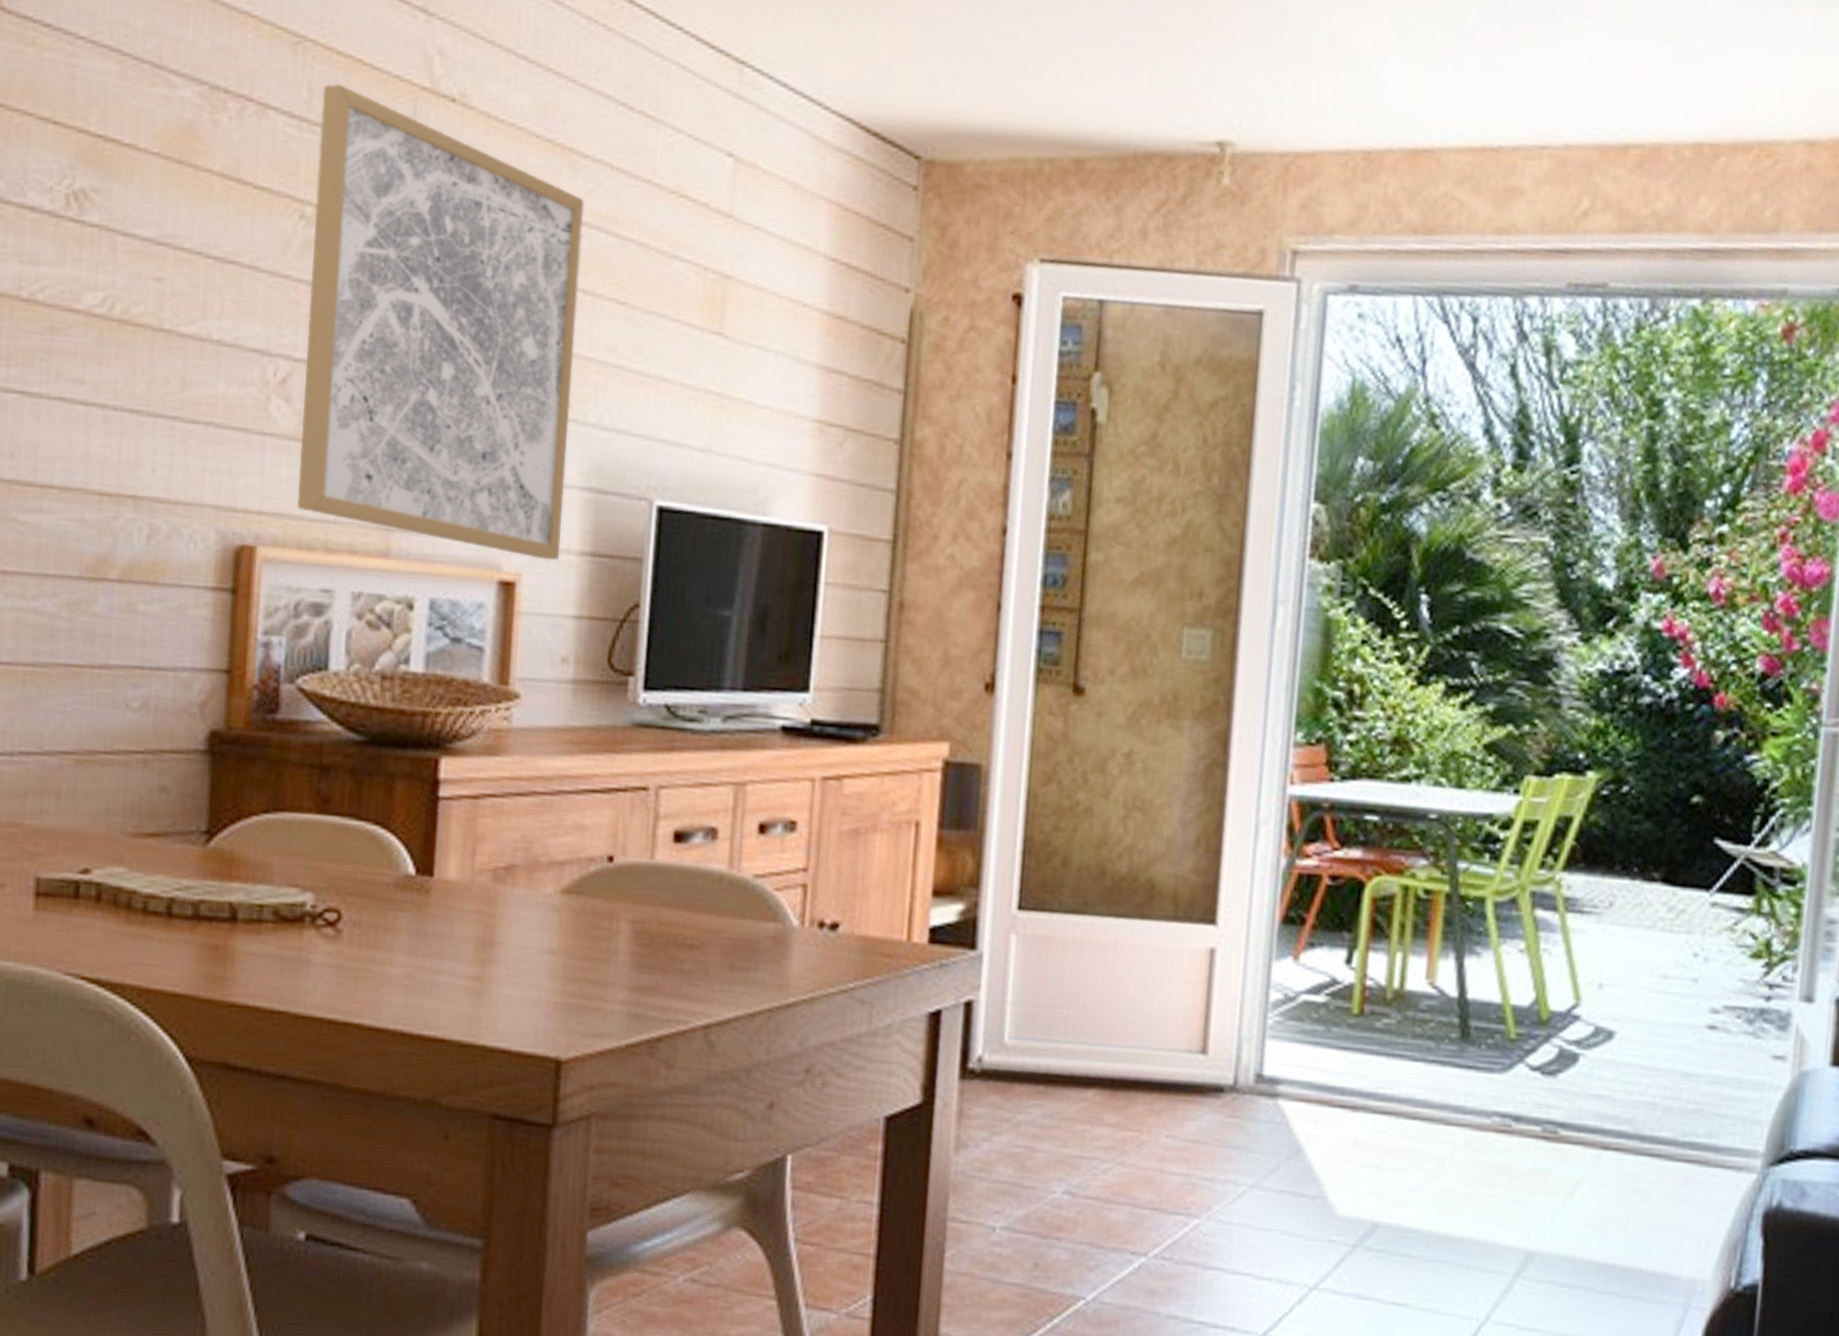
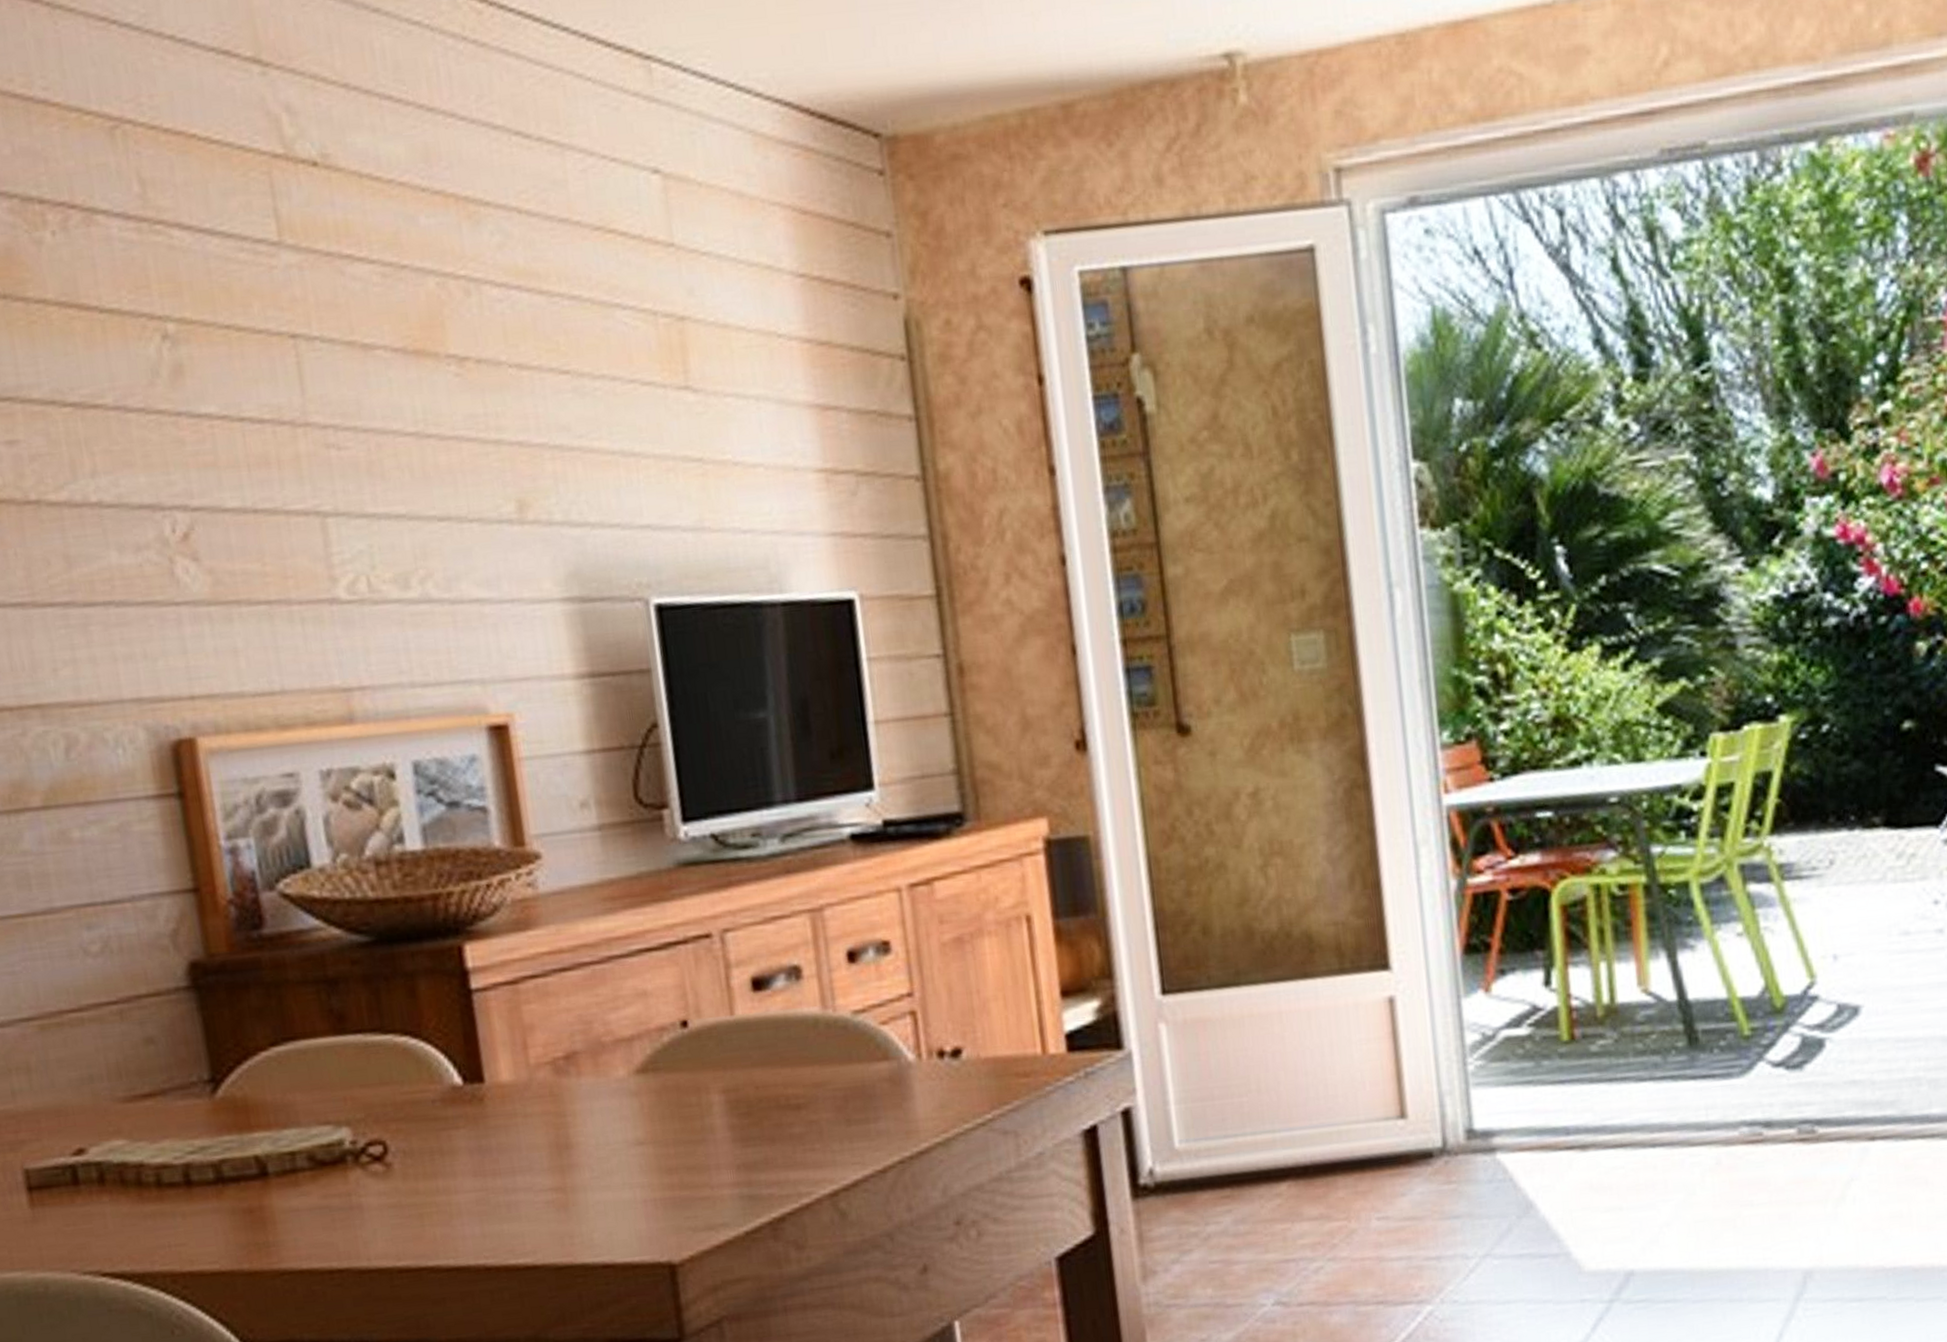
wall art: present [296,83,585,561] -> none [156,168,553,693]

